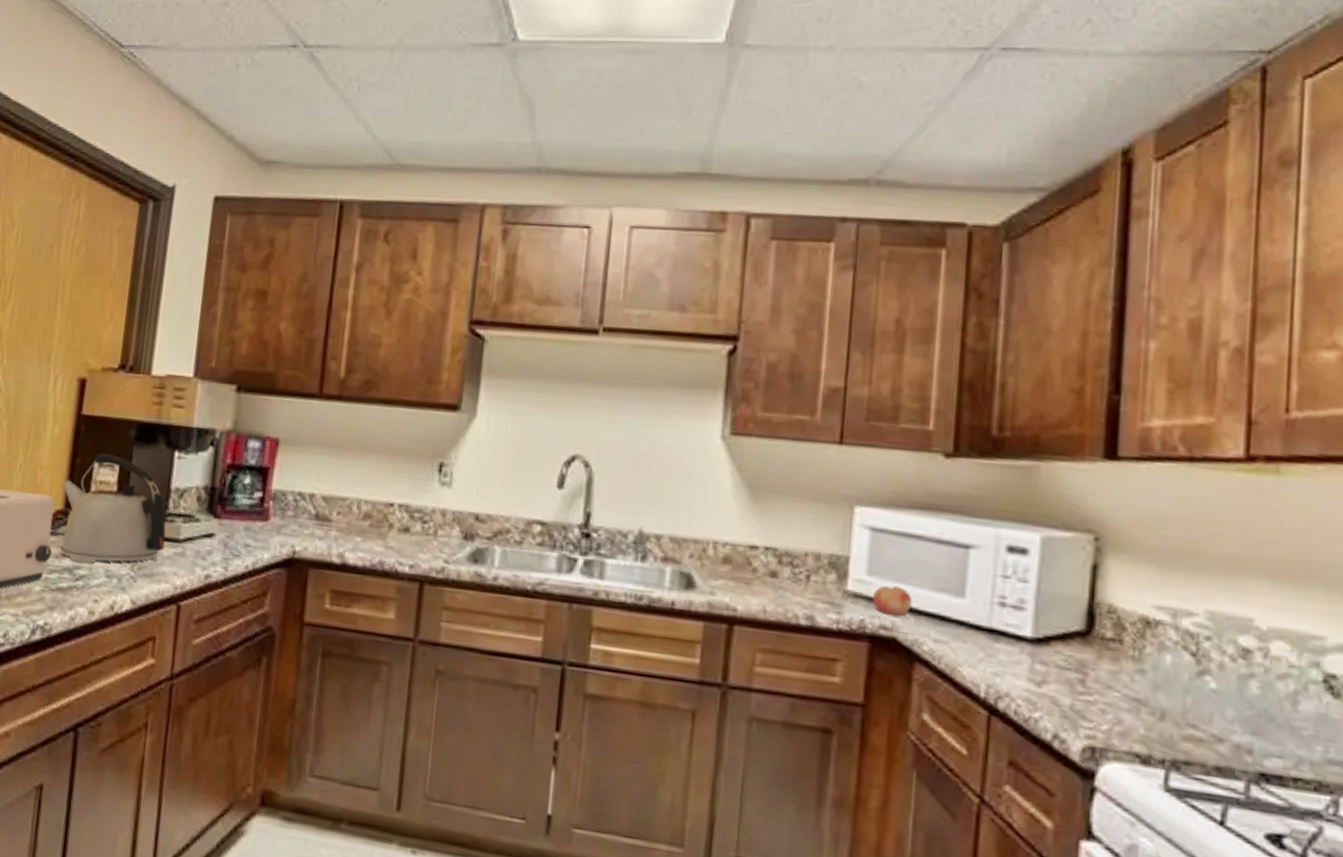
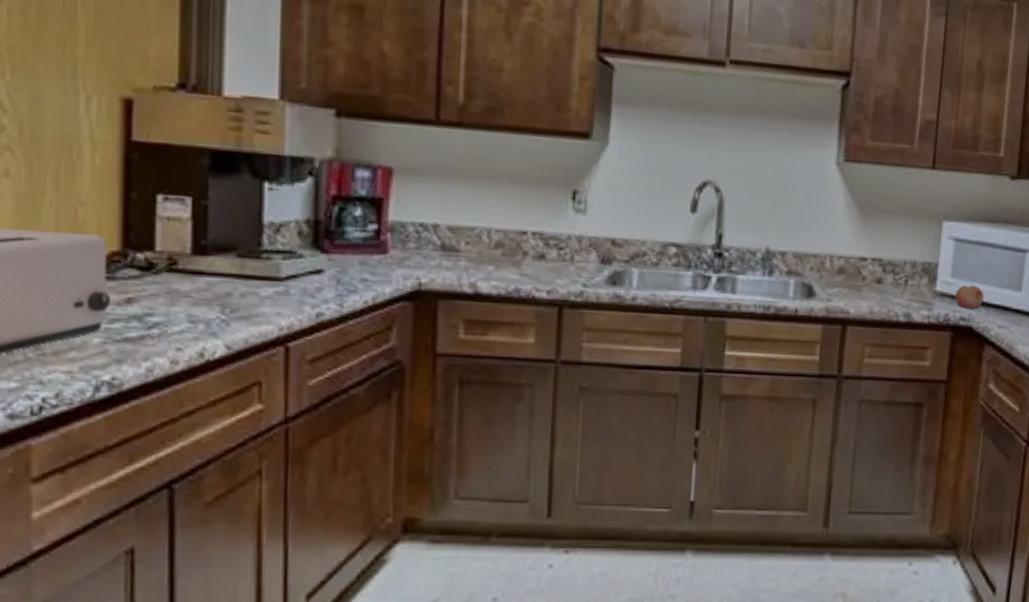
kettle: present [60,452,166,565] -> none [113,184,263,310]

